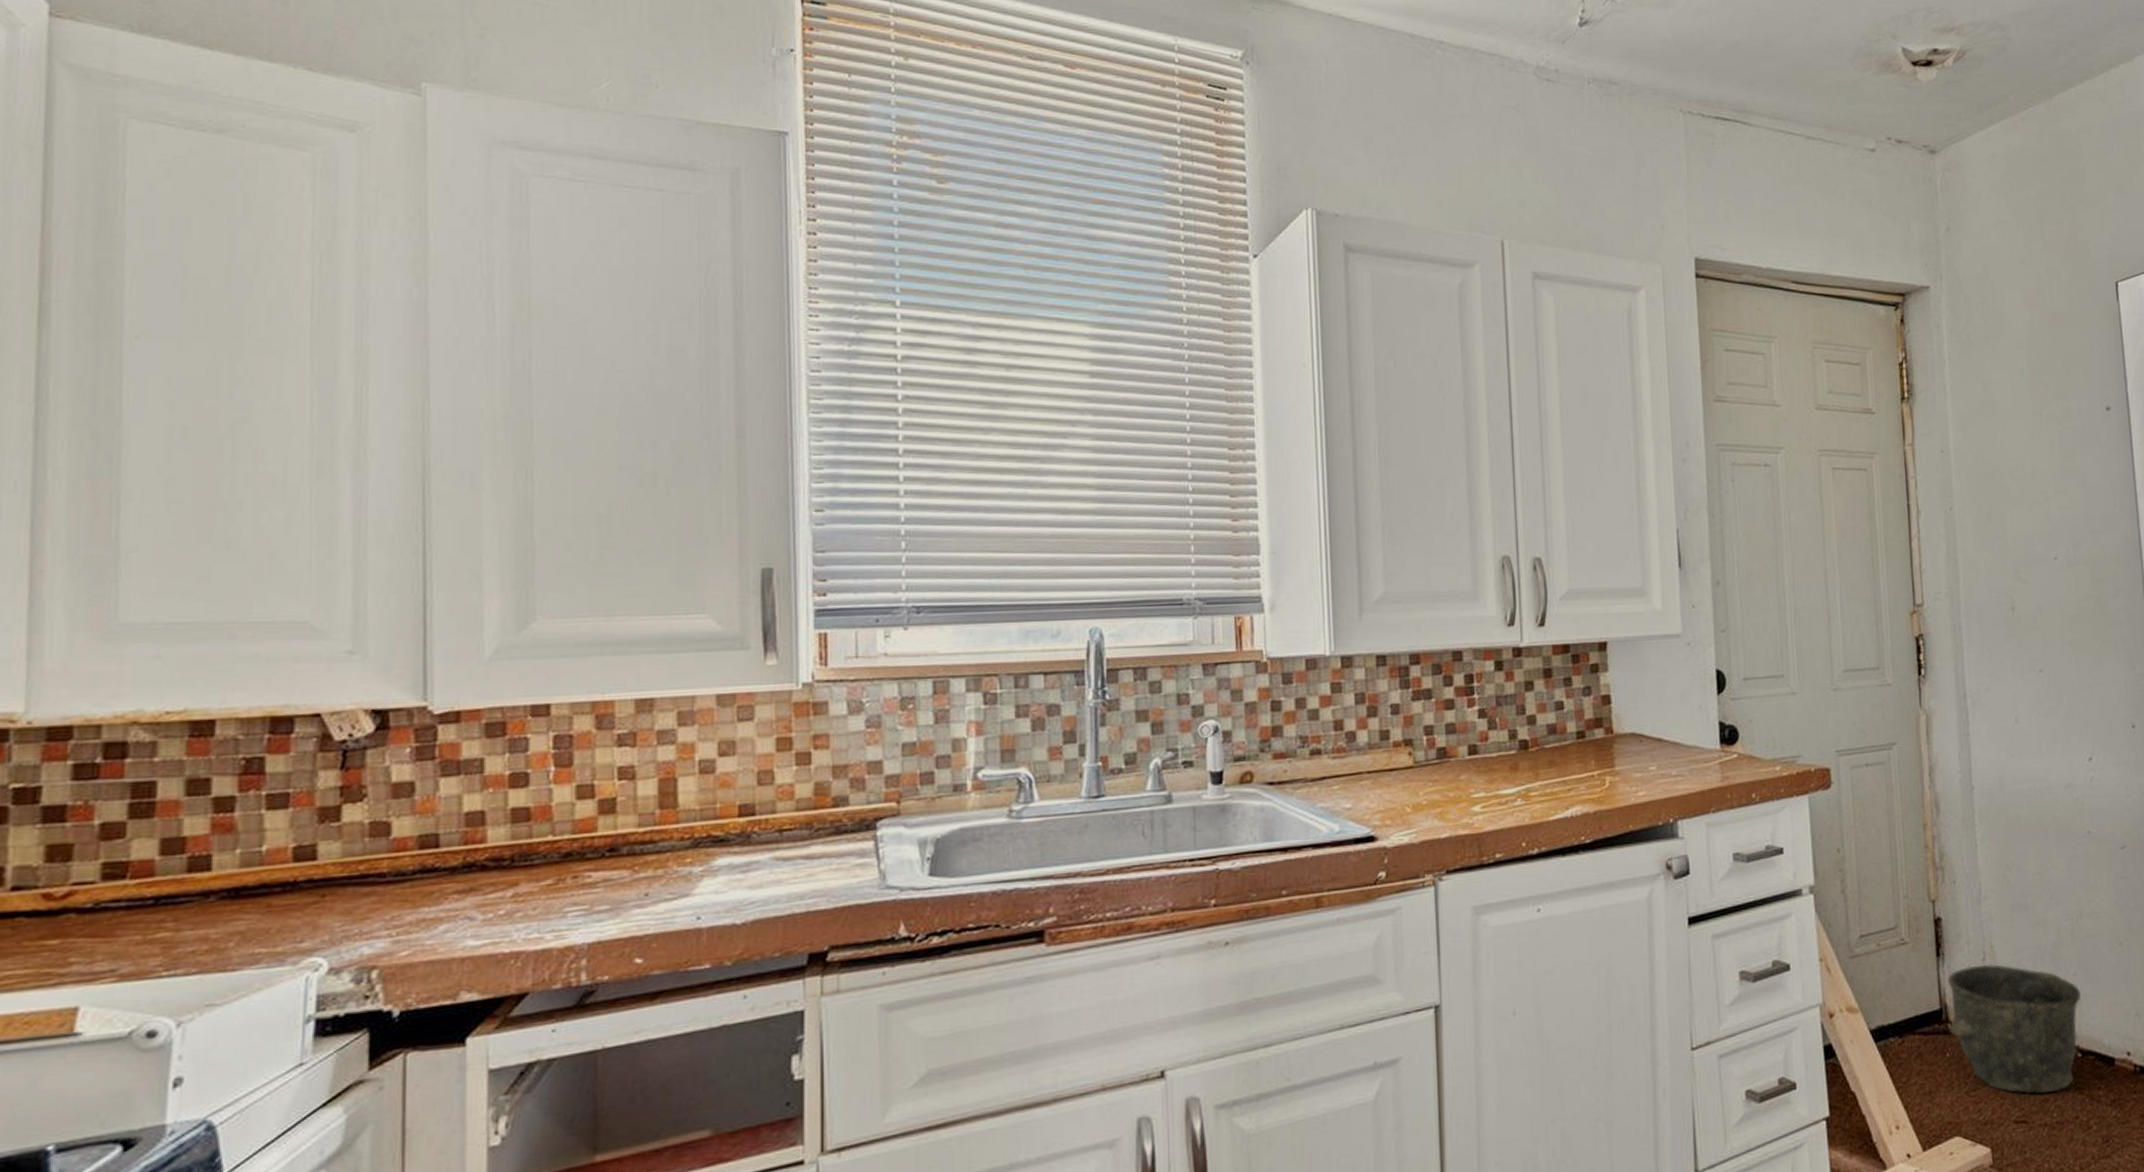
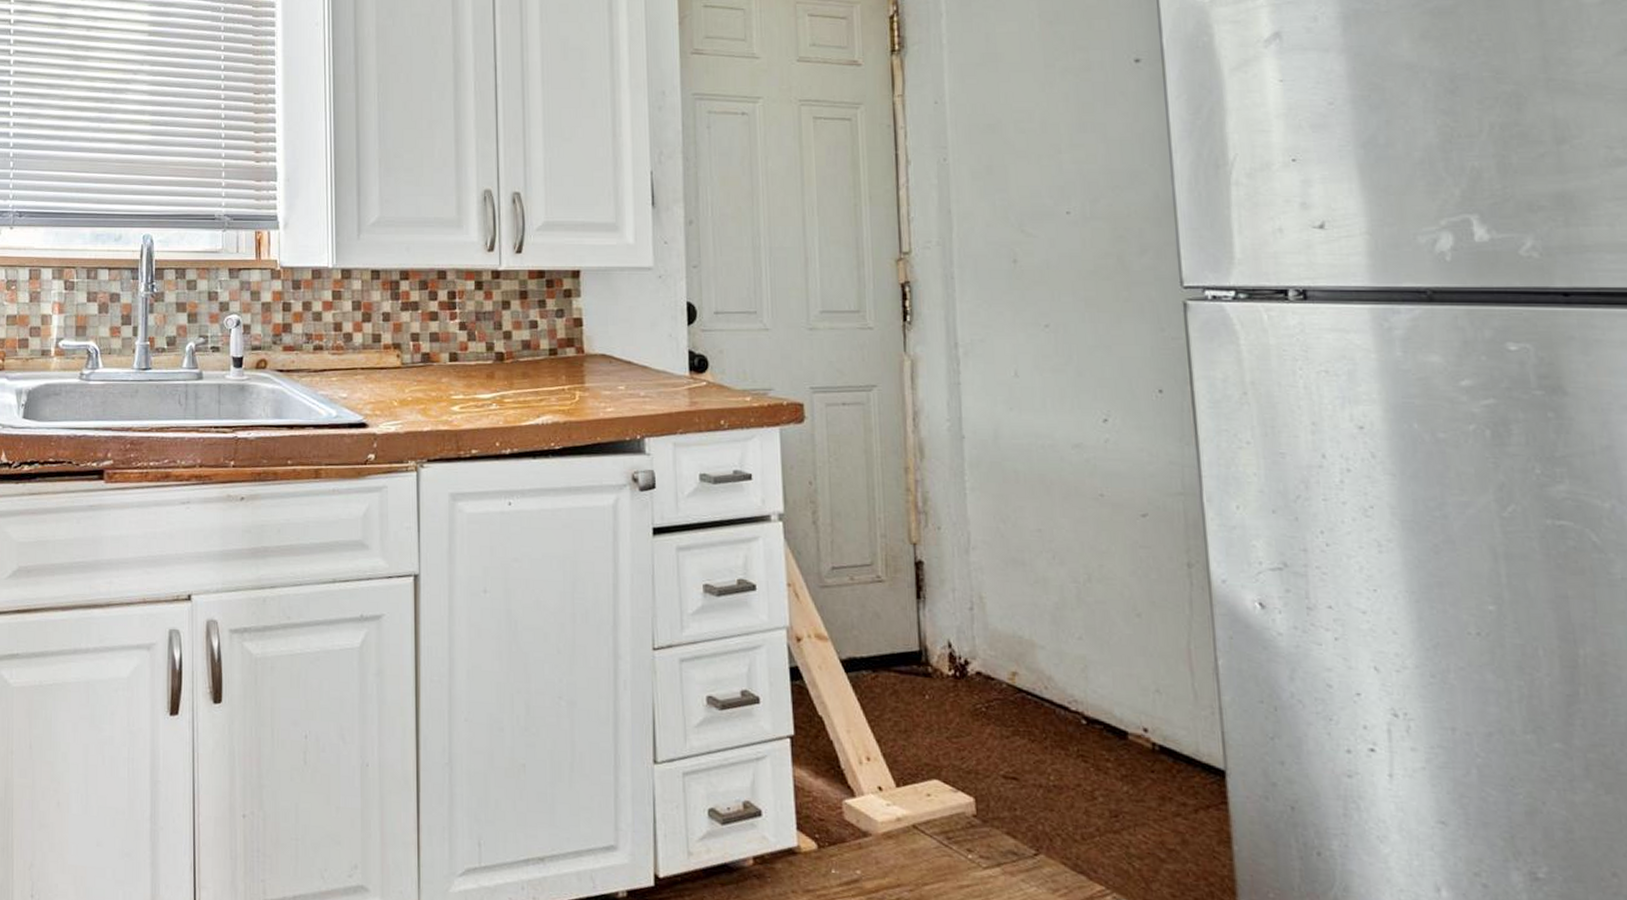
bucket: present [1947,964,2081,1094] -> none [928,613,1087,756]

